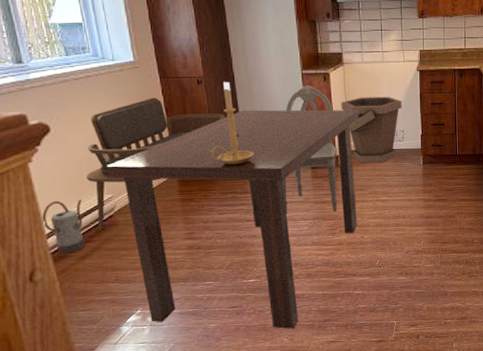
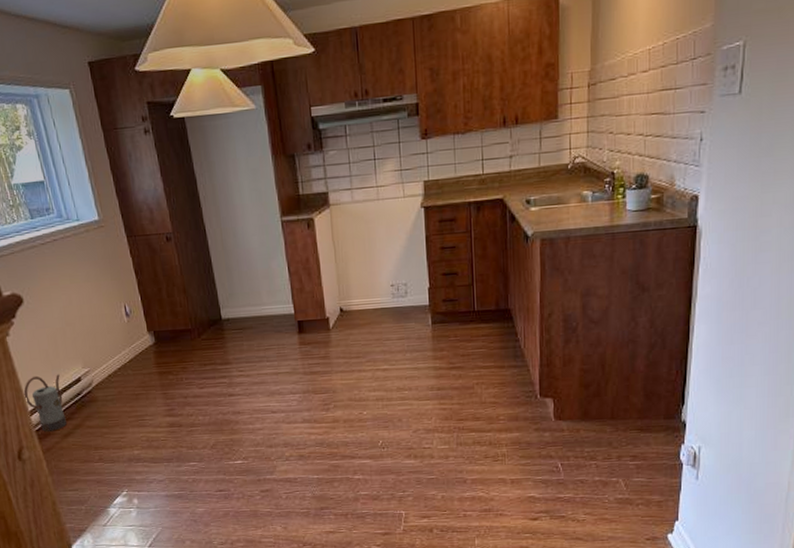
bench: present [87,97,225,230] -> none [60,259,199,407]
dining table: present [106,109,359,329] -> none [80,261,355,516]
candle holder: present [209,82,255,165] -> none [184,237,233,333]
dining chair: present [282,85,338,214] -> none [265,235,330,387]
bucket: present [341,96,402,163] -> none [329,242,404,326]

